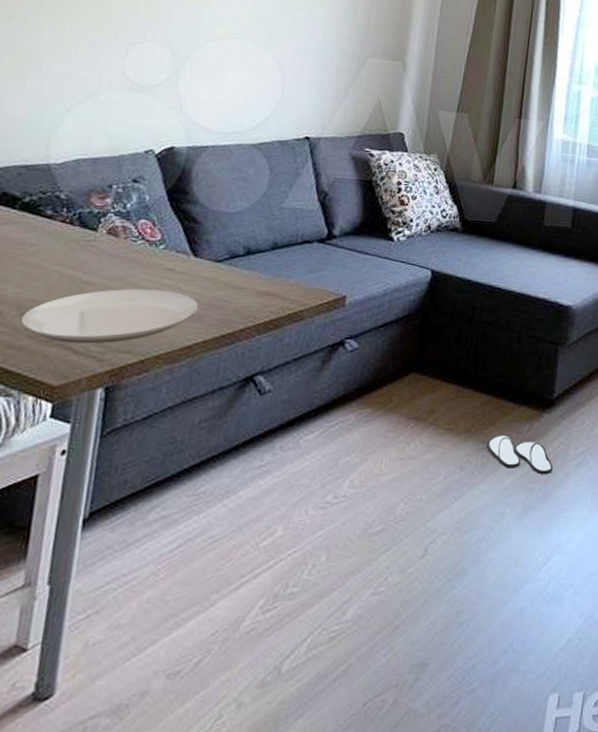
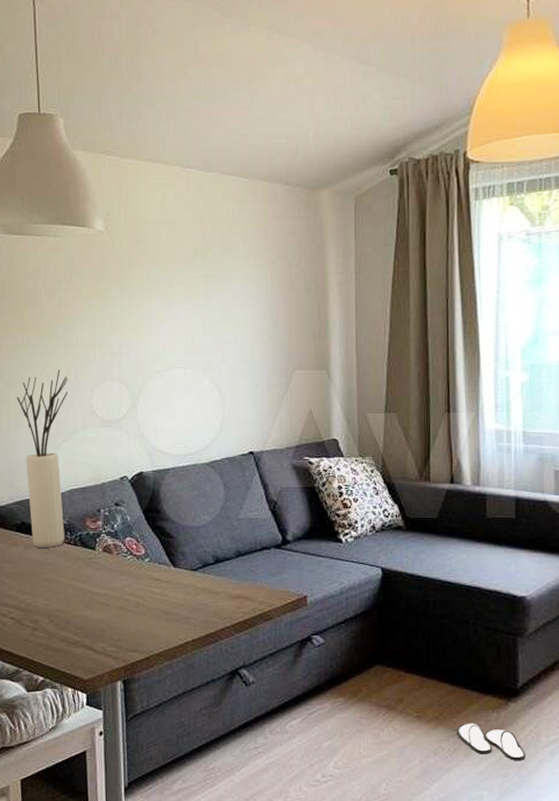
vase: none [13,21,99,225] -> present [16,369,69,548]
plate: present [21,288,198,344] -> none [53,597,183,644]

